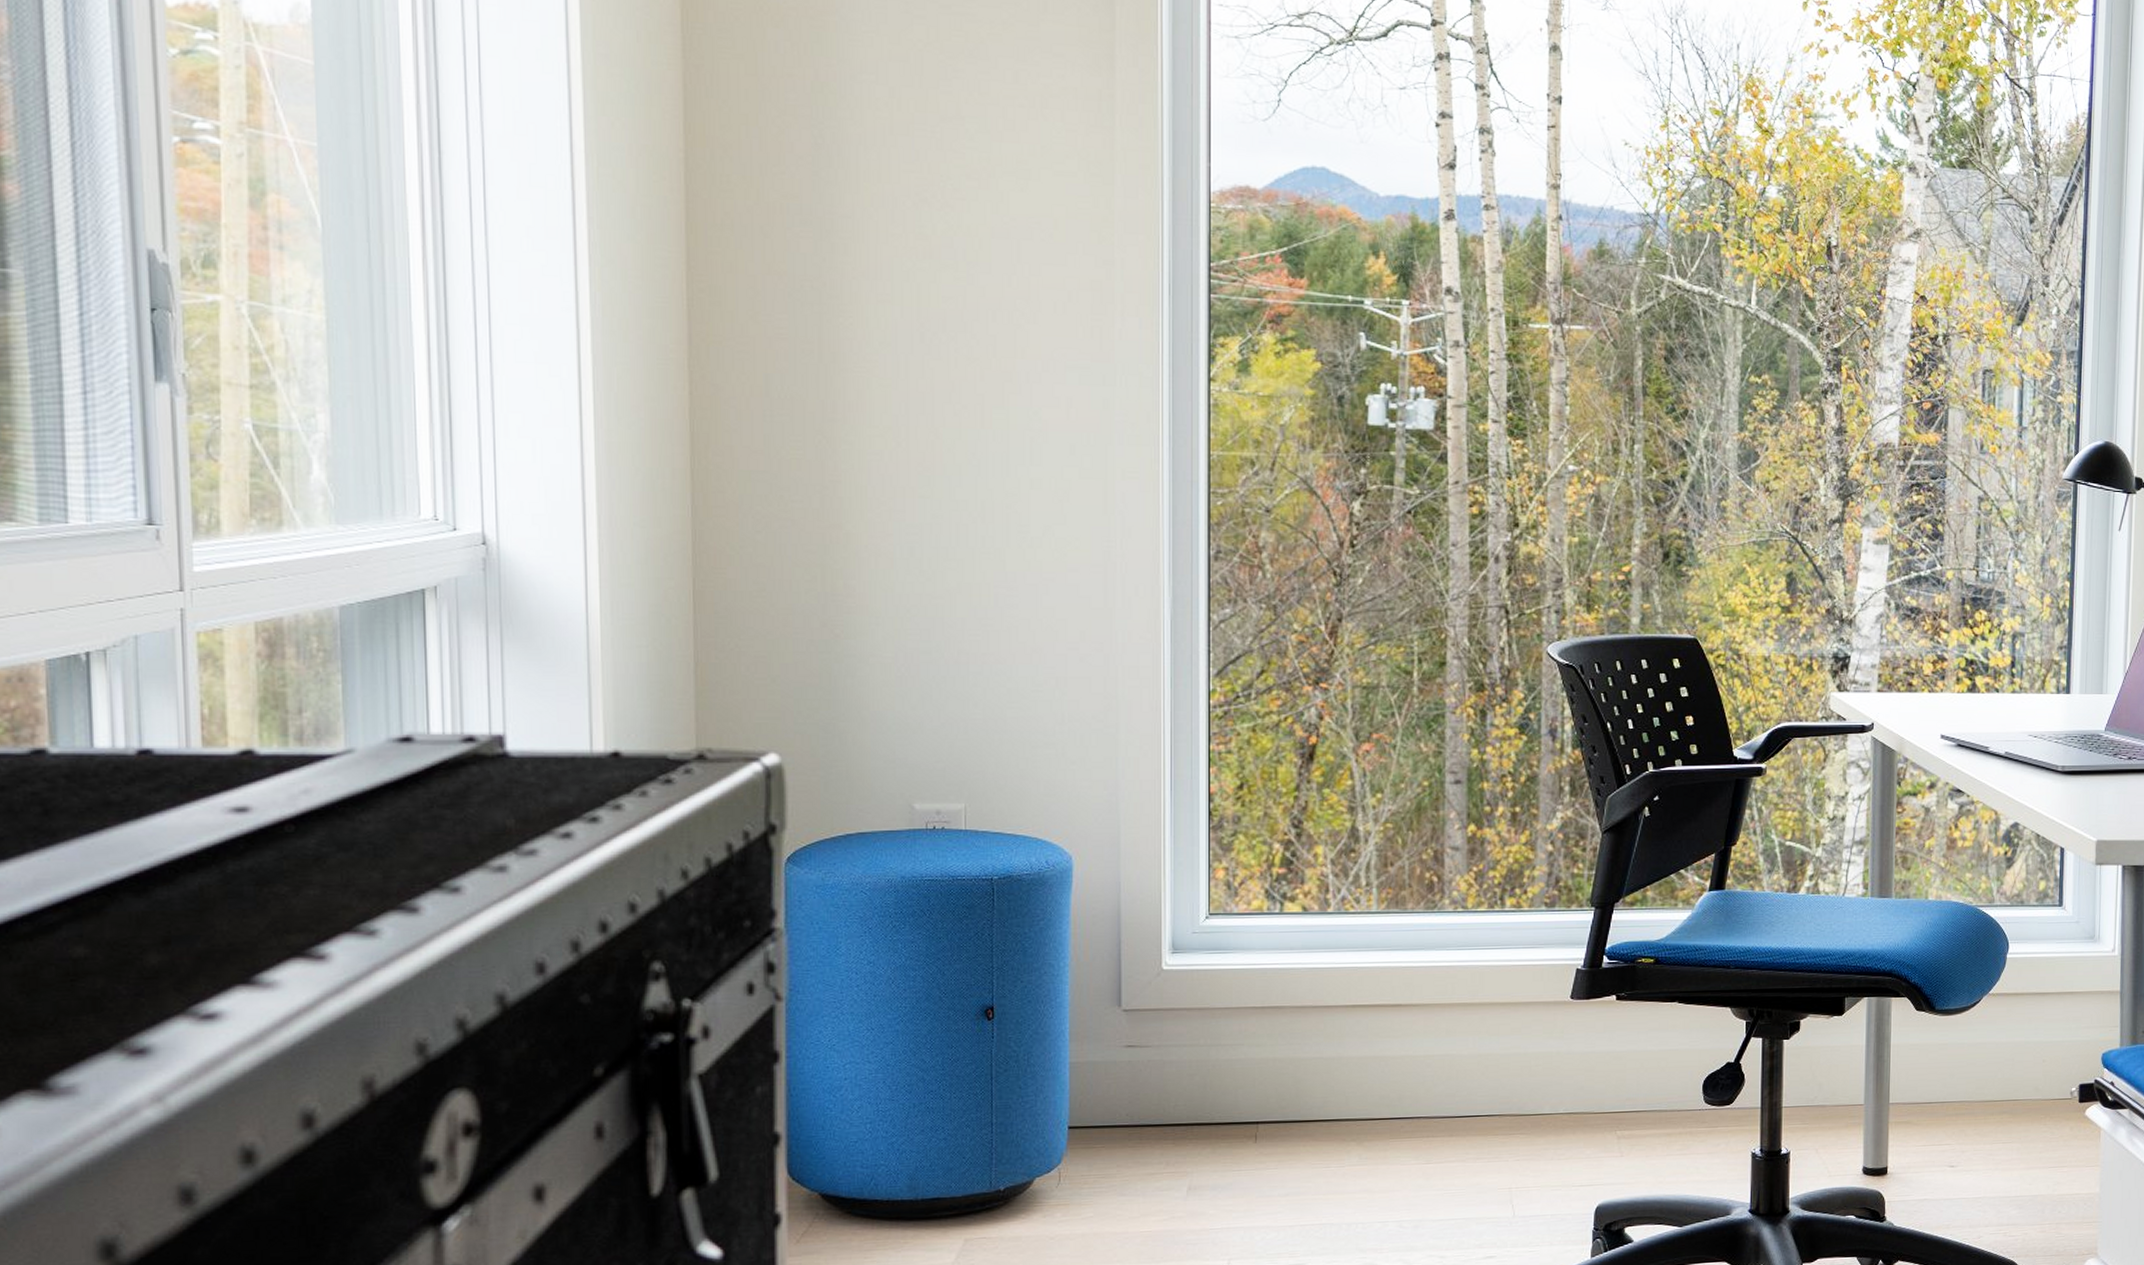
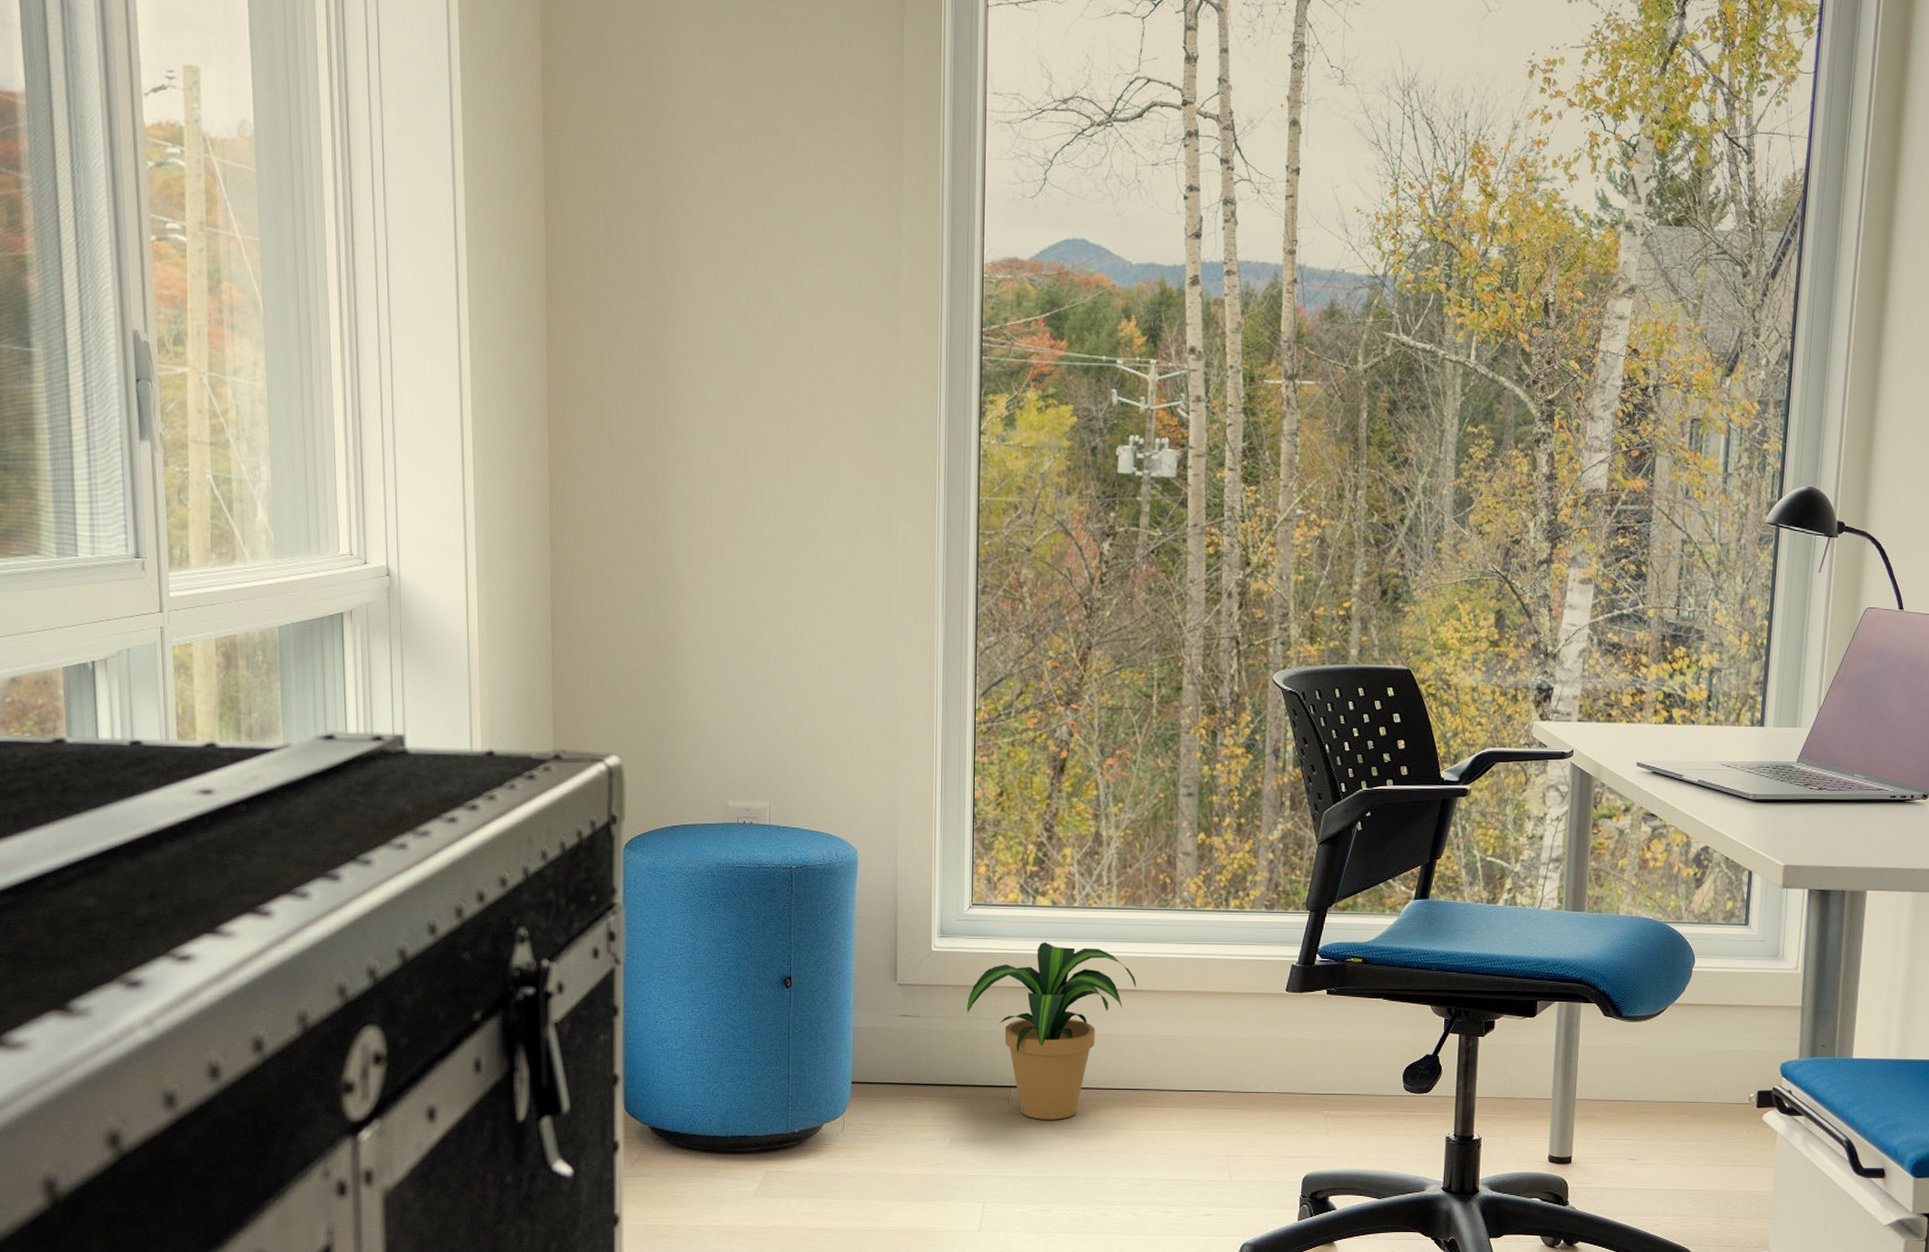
potted plant: none [1205,953,1402,1159] -> present [967,941,1137,1120]

